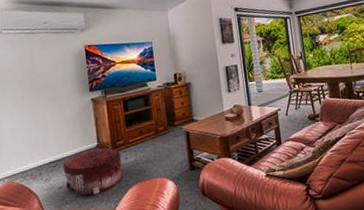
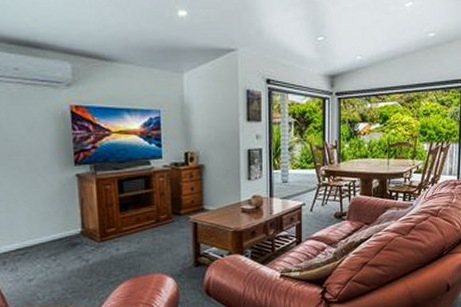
pouf: present [62,148,122,196] -> none [34,236,112,291]

